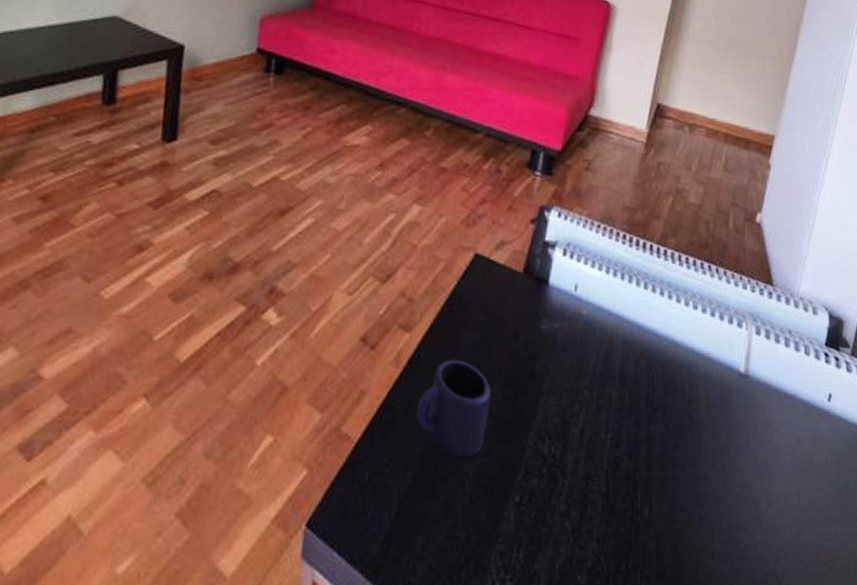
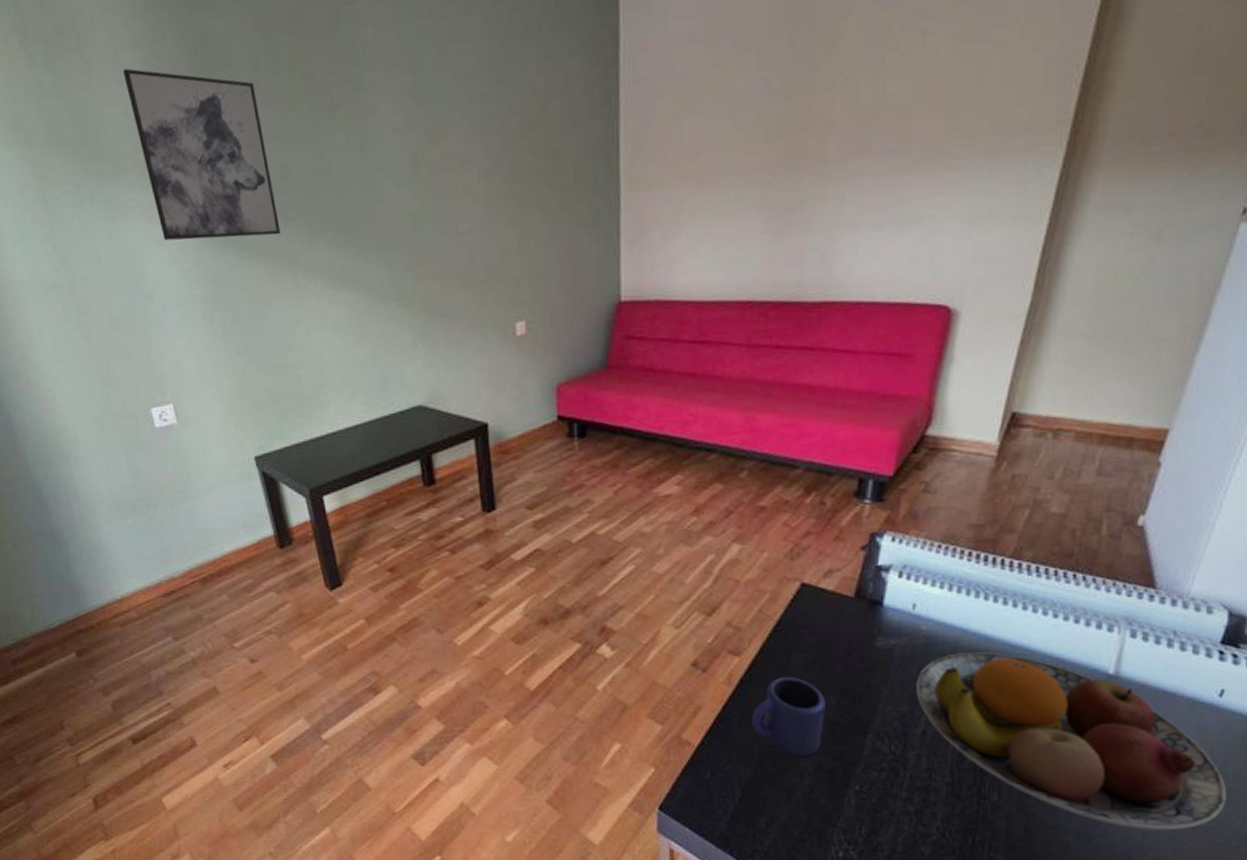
fruit bowl: none [576,342,841,553] -> present [916,652,1227,831]

